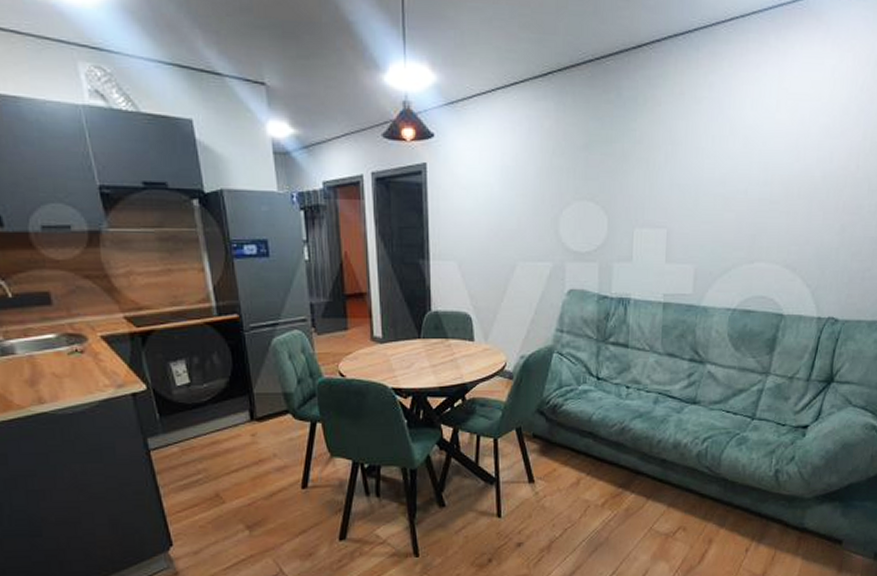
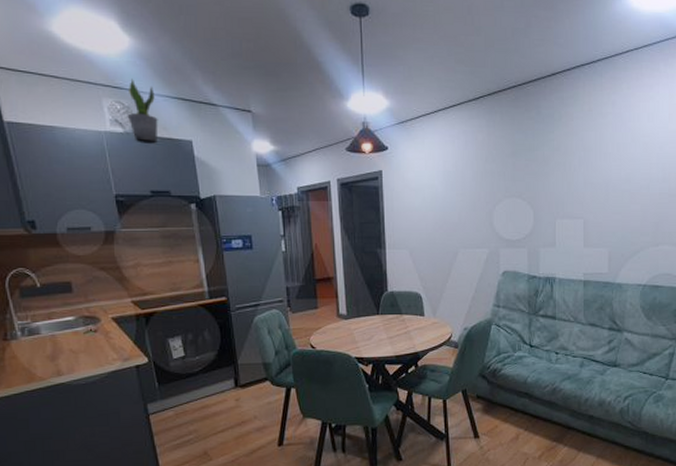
potted plant: none [110,37,150,122] -> present [127,79,158,144]

